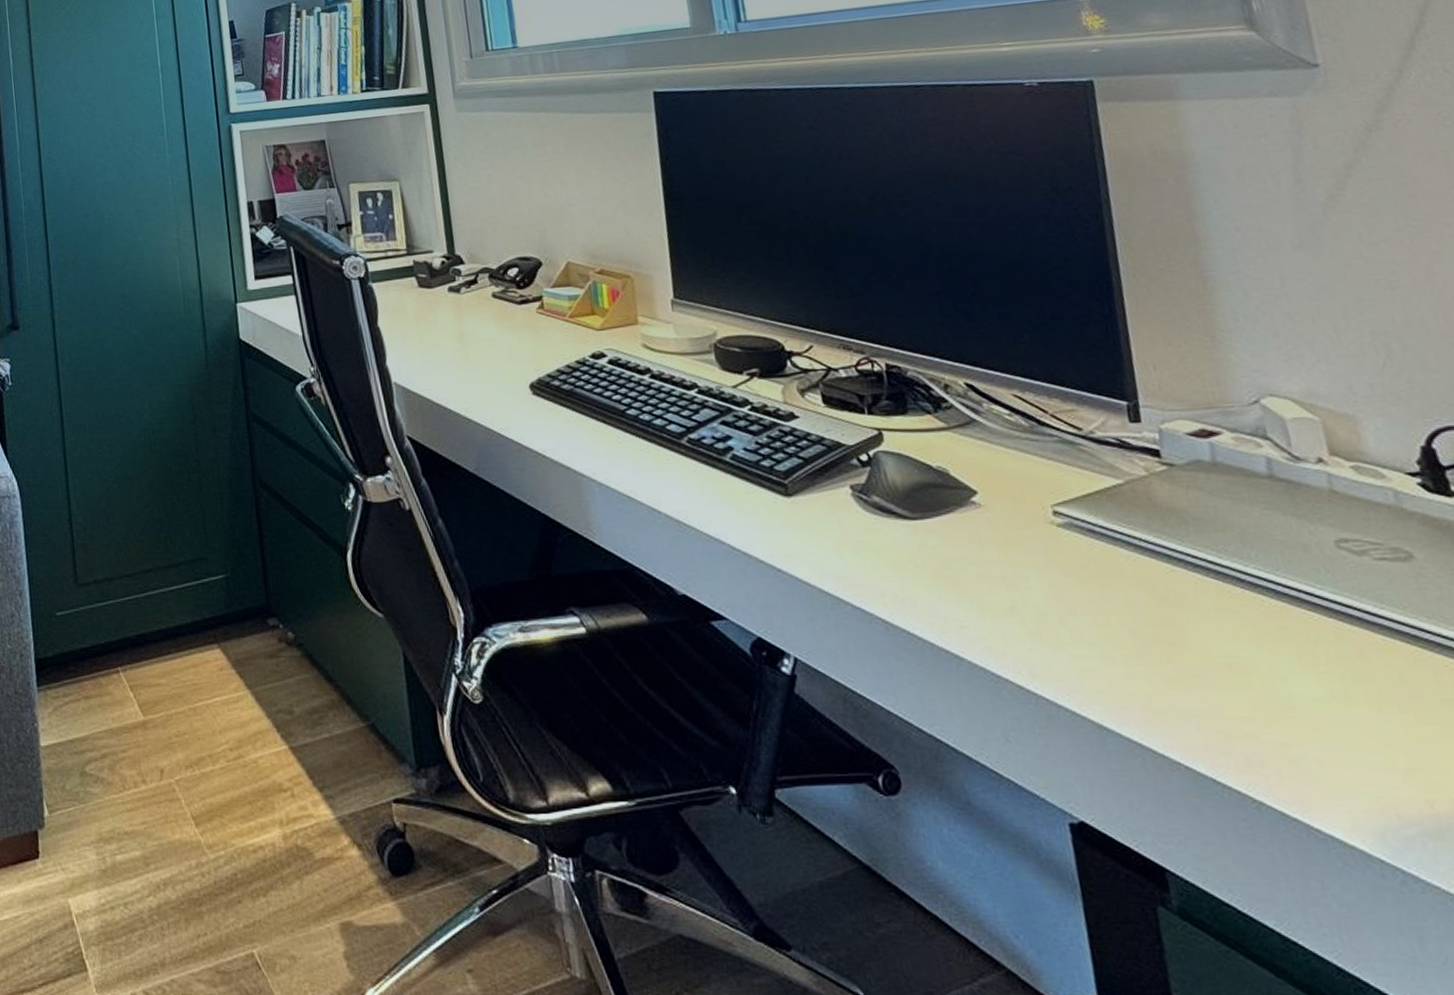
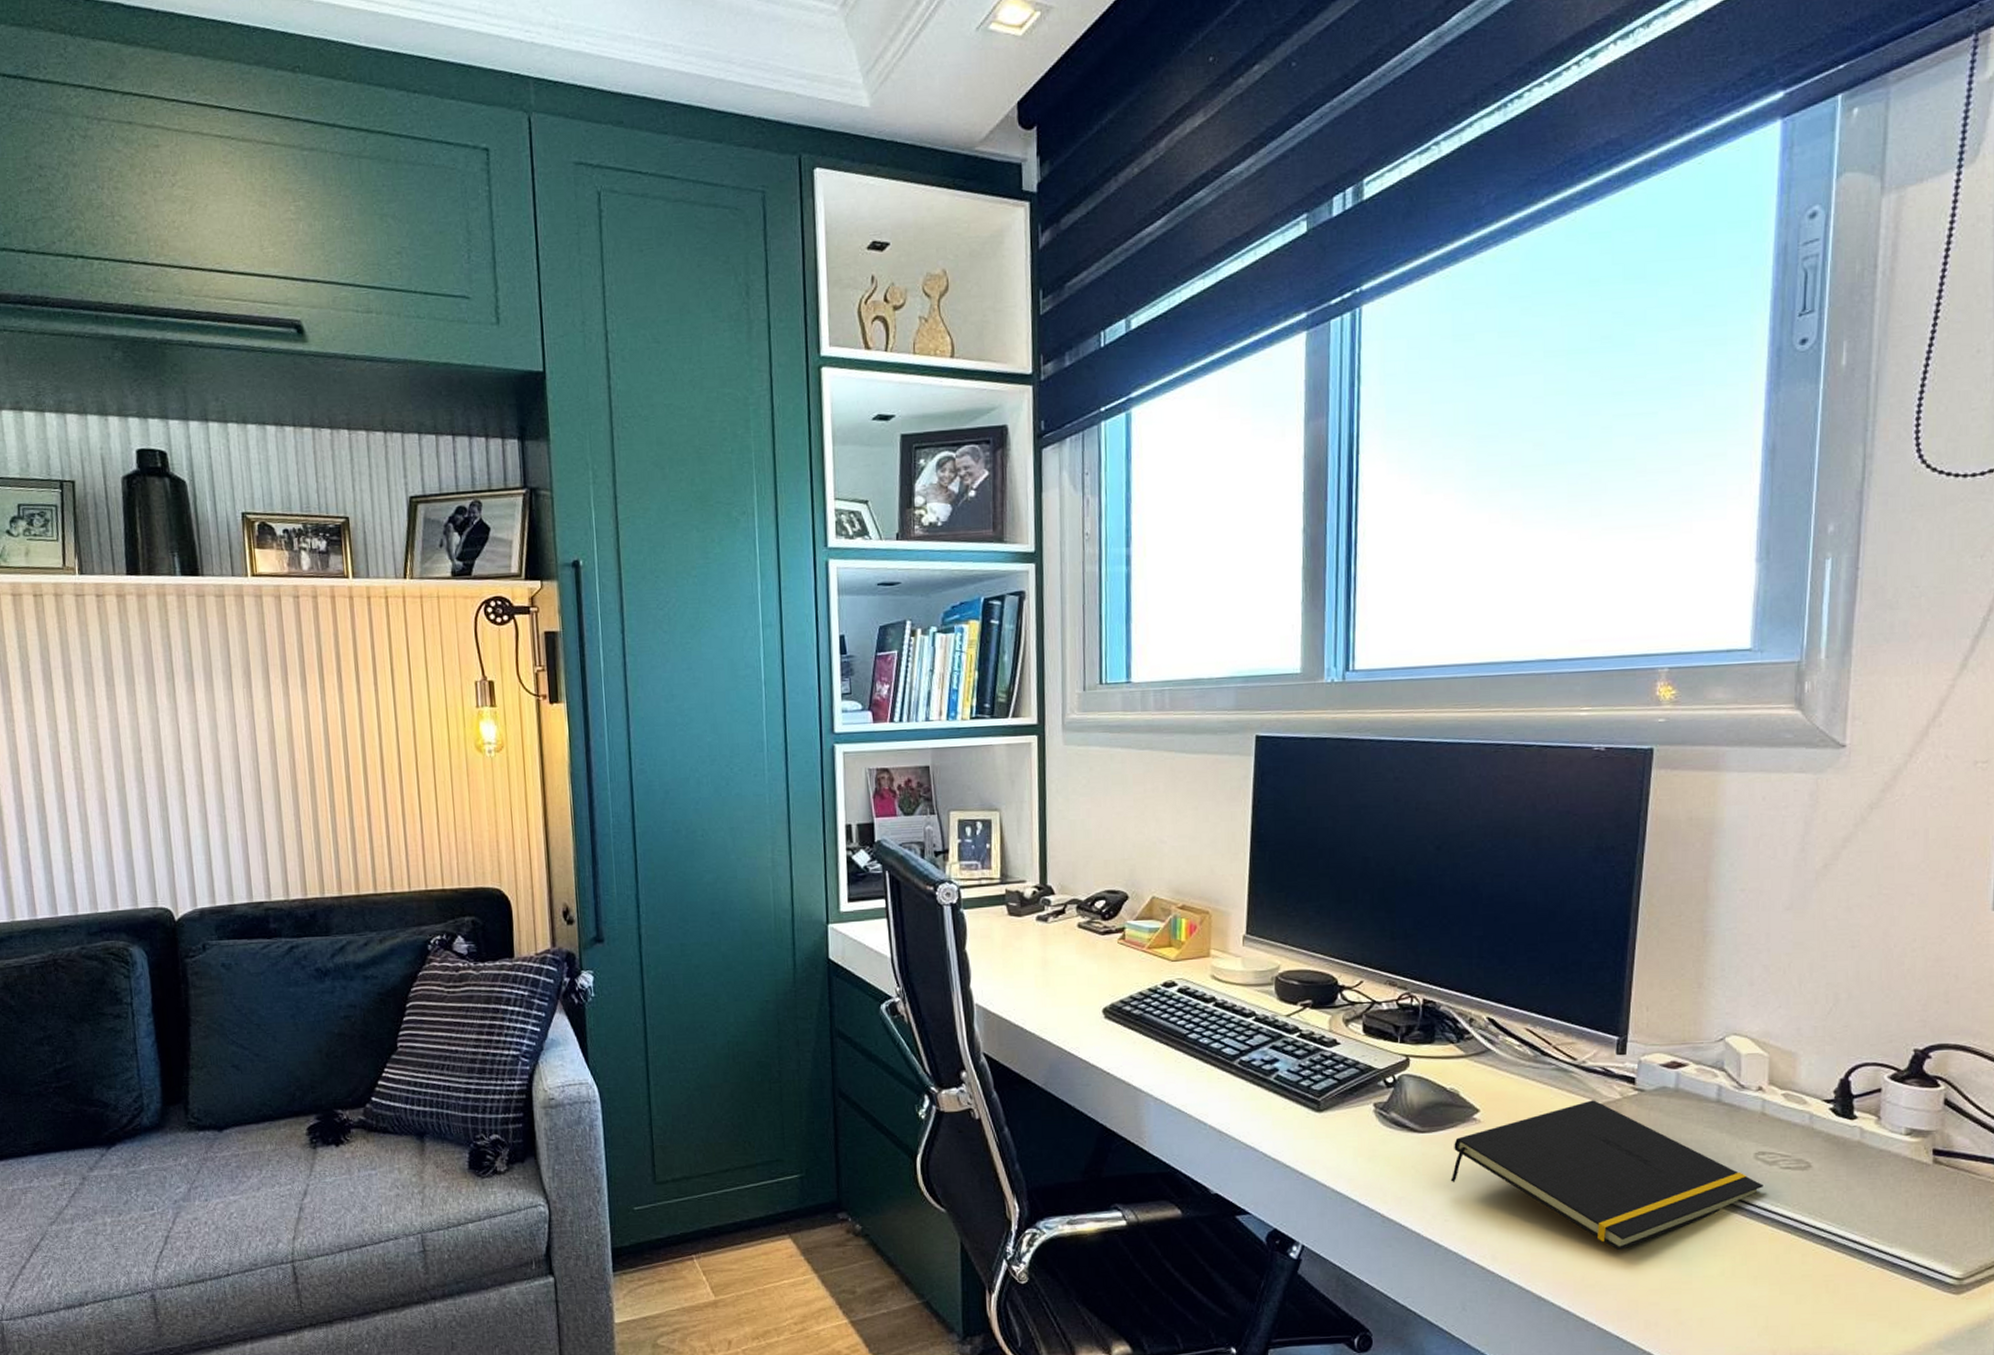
notepad: none [954,477,1358,666] -> present [1450,1100,1763,1251]

